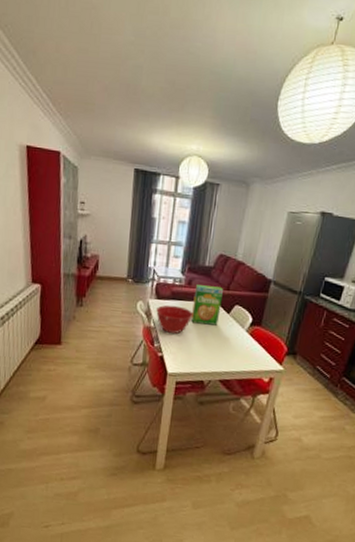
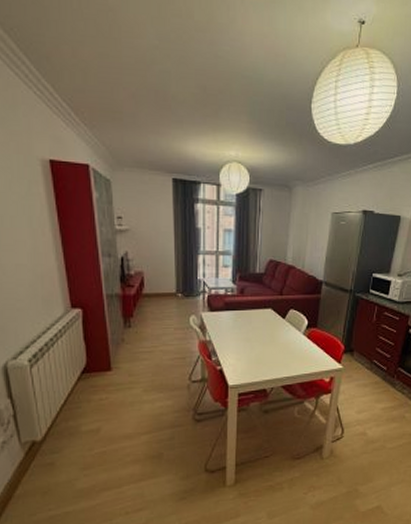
mixing bowl: present [156,305,194,334] -> none [210,316,249,345]
cereal box: present [191,285,224,326] -> none [248,293,277,332]

